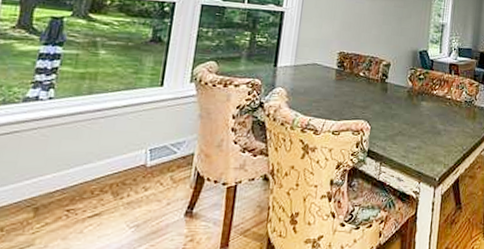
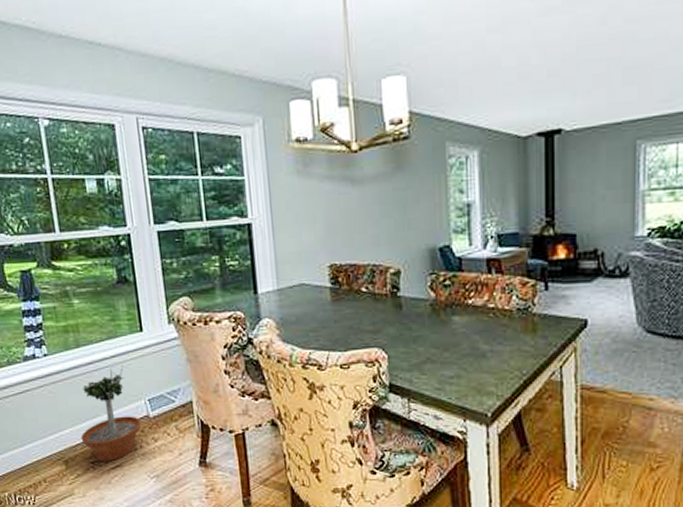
potted tree: none [62,114,136,209] -> present [80,364,142,461]

